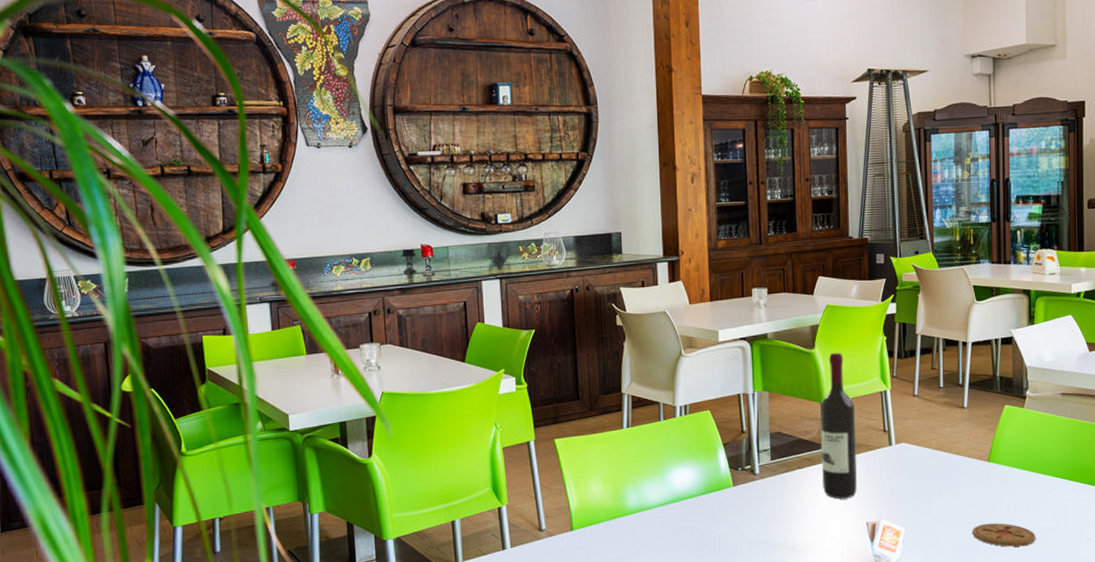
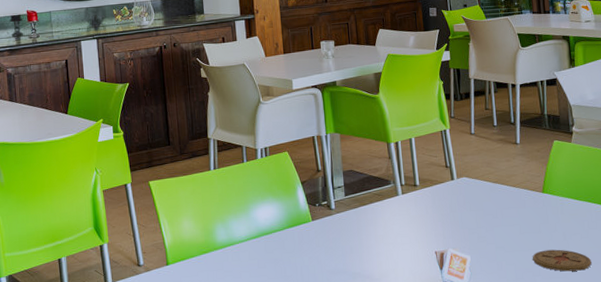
wine bottle: present [820,352,857,499] -> none [387,96,425,231]

